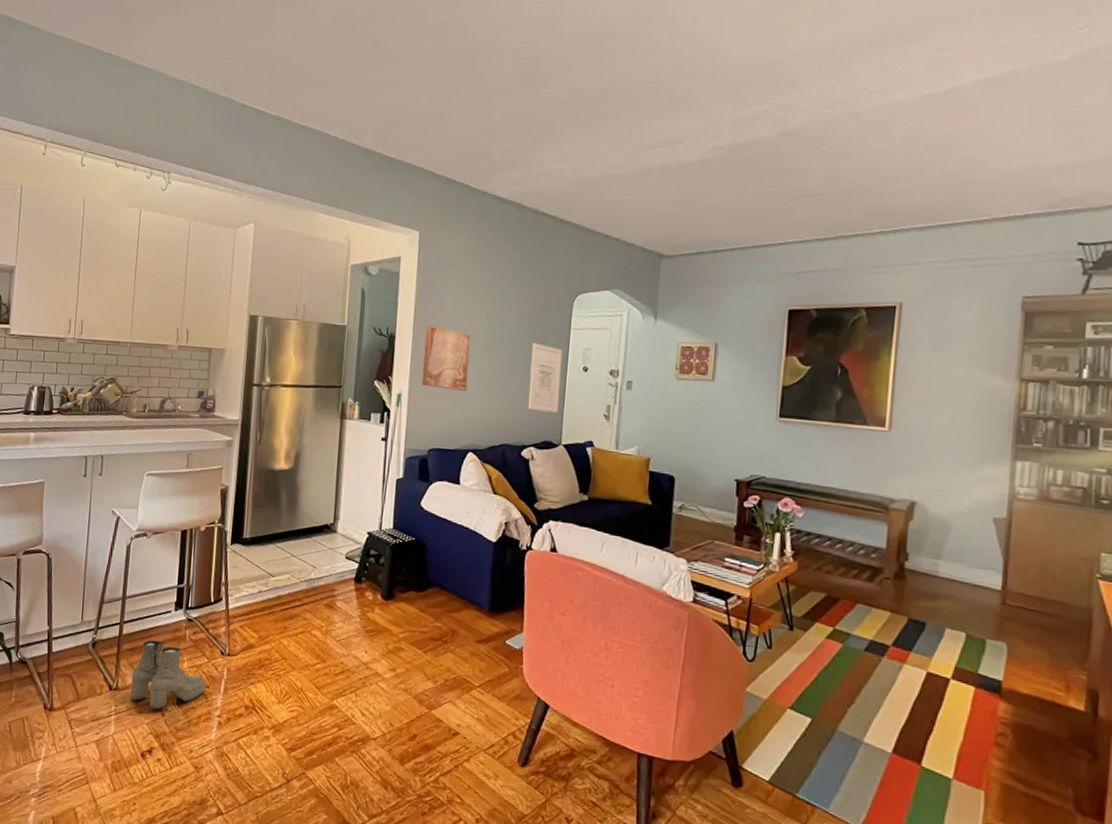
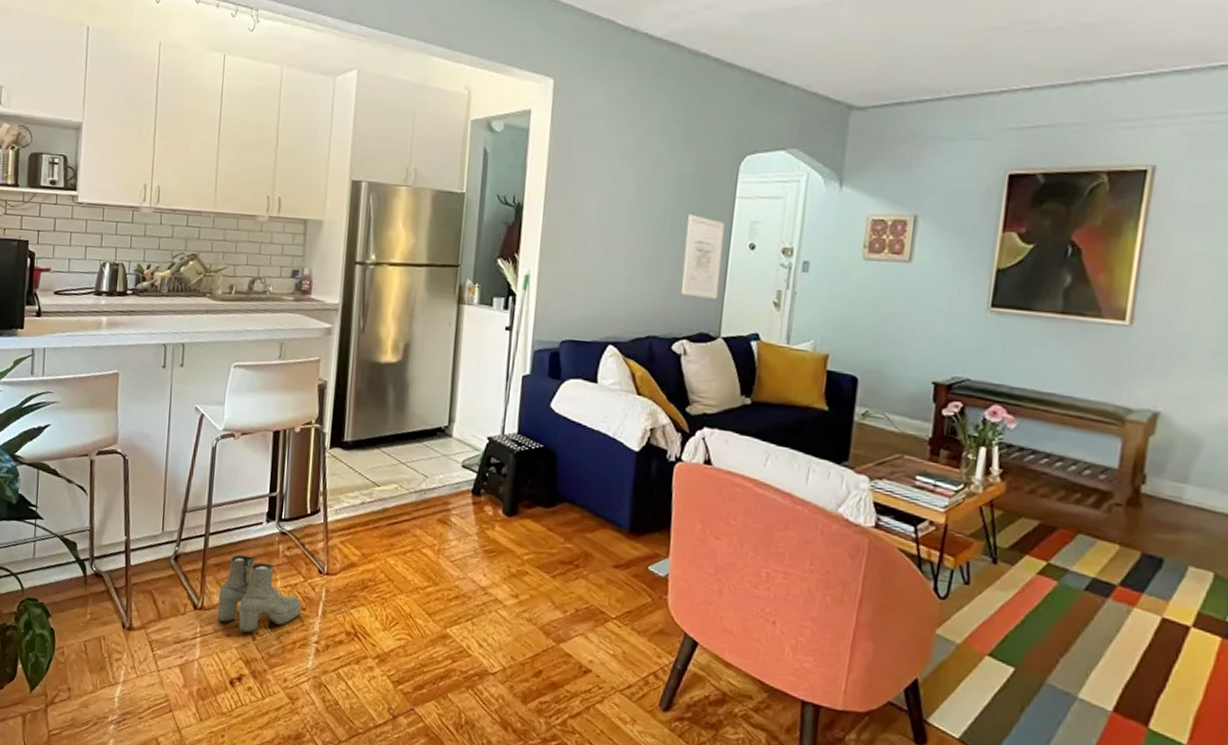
wall art: present [421,325,471,391] -> none [553,193,614,272]

